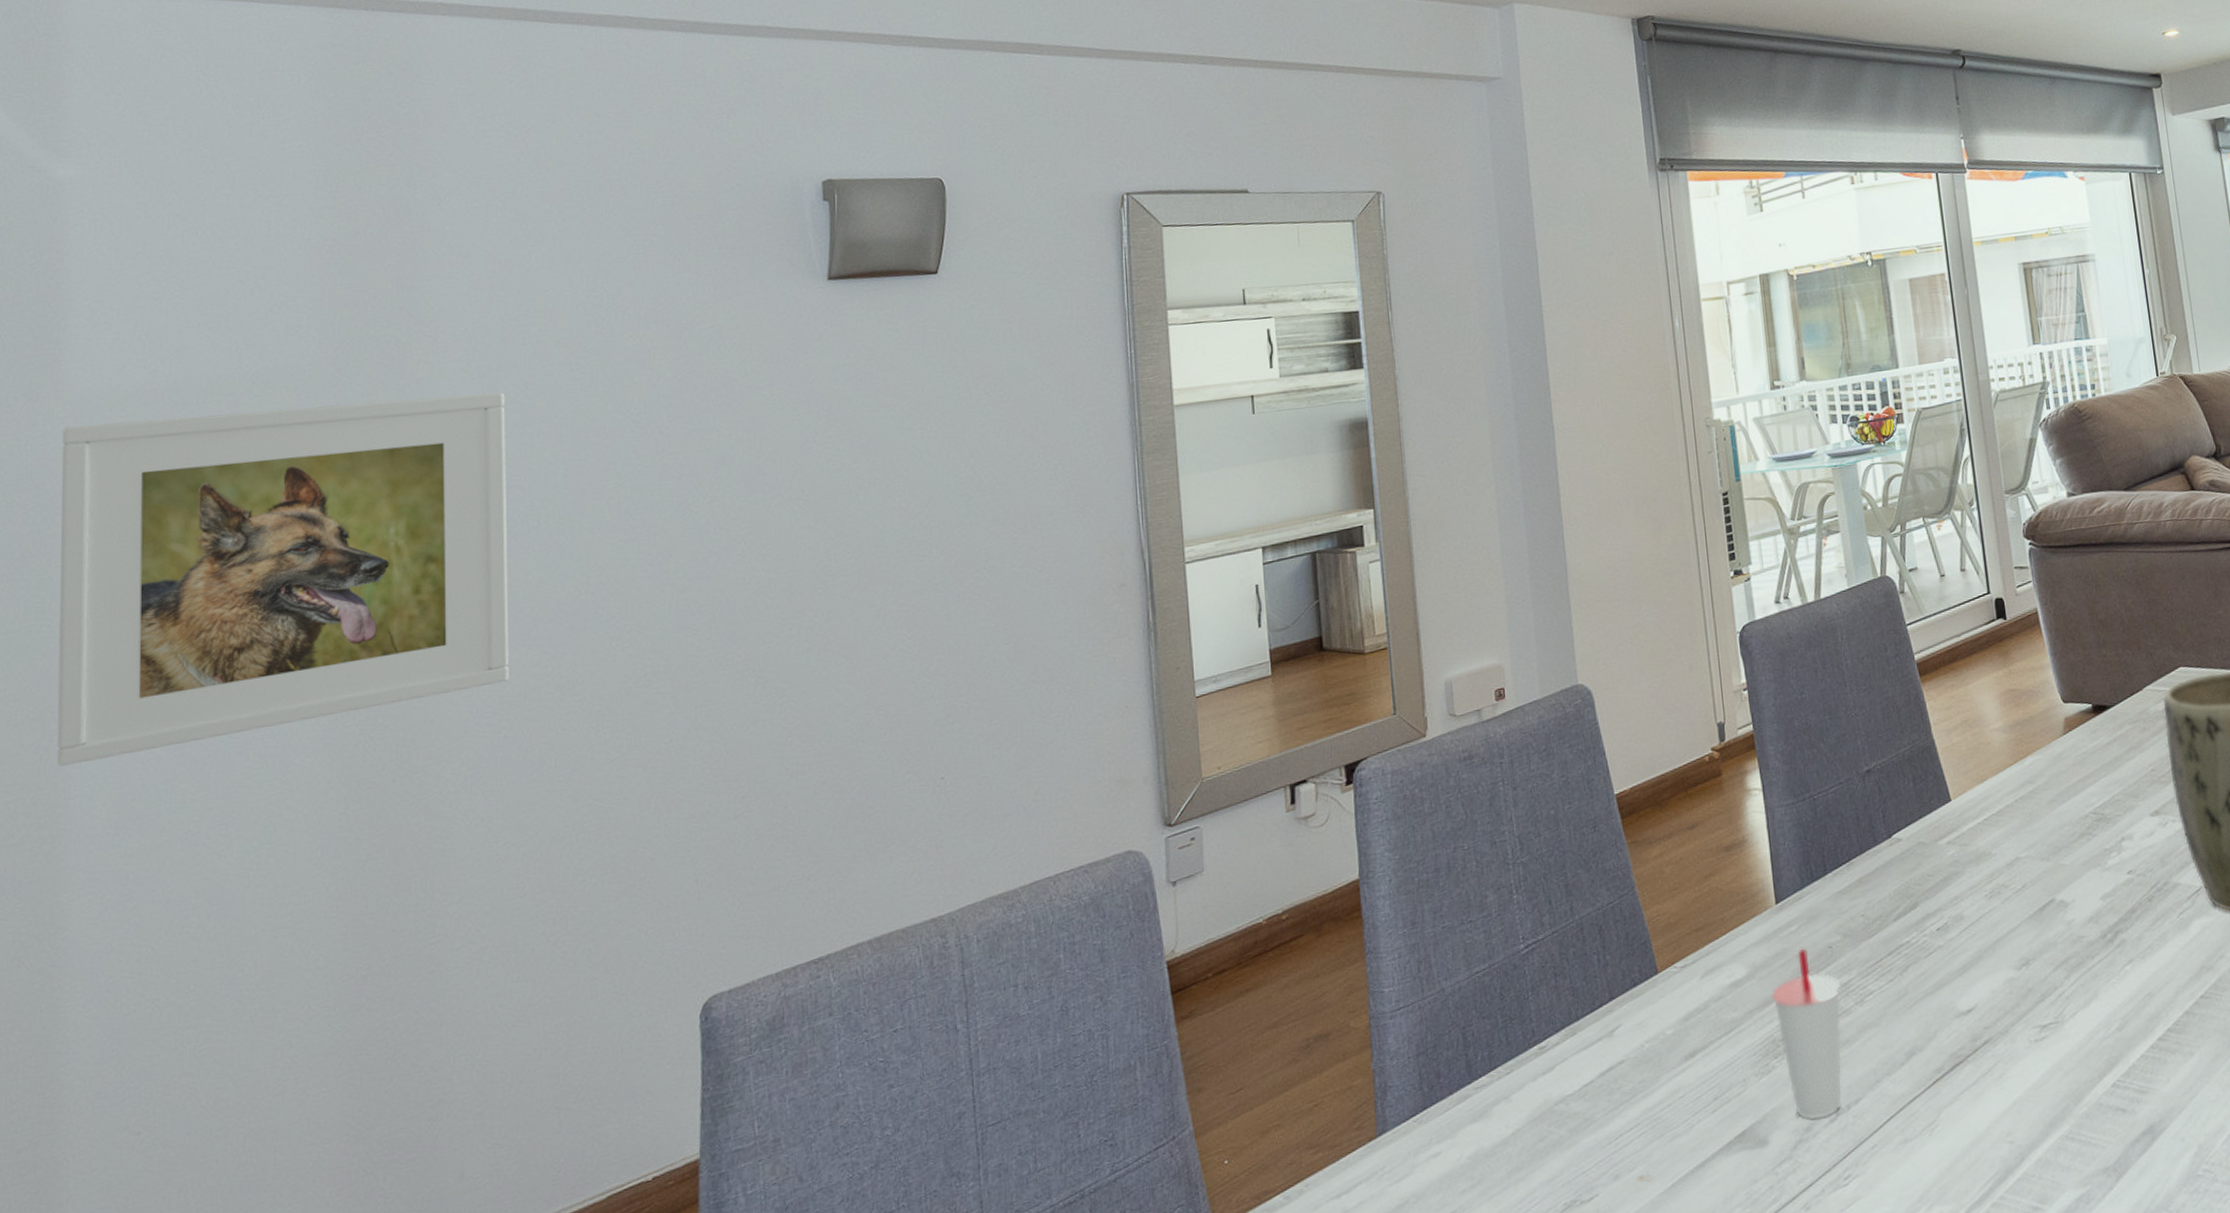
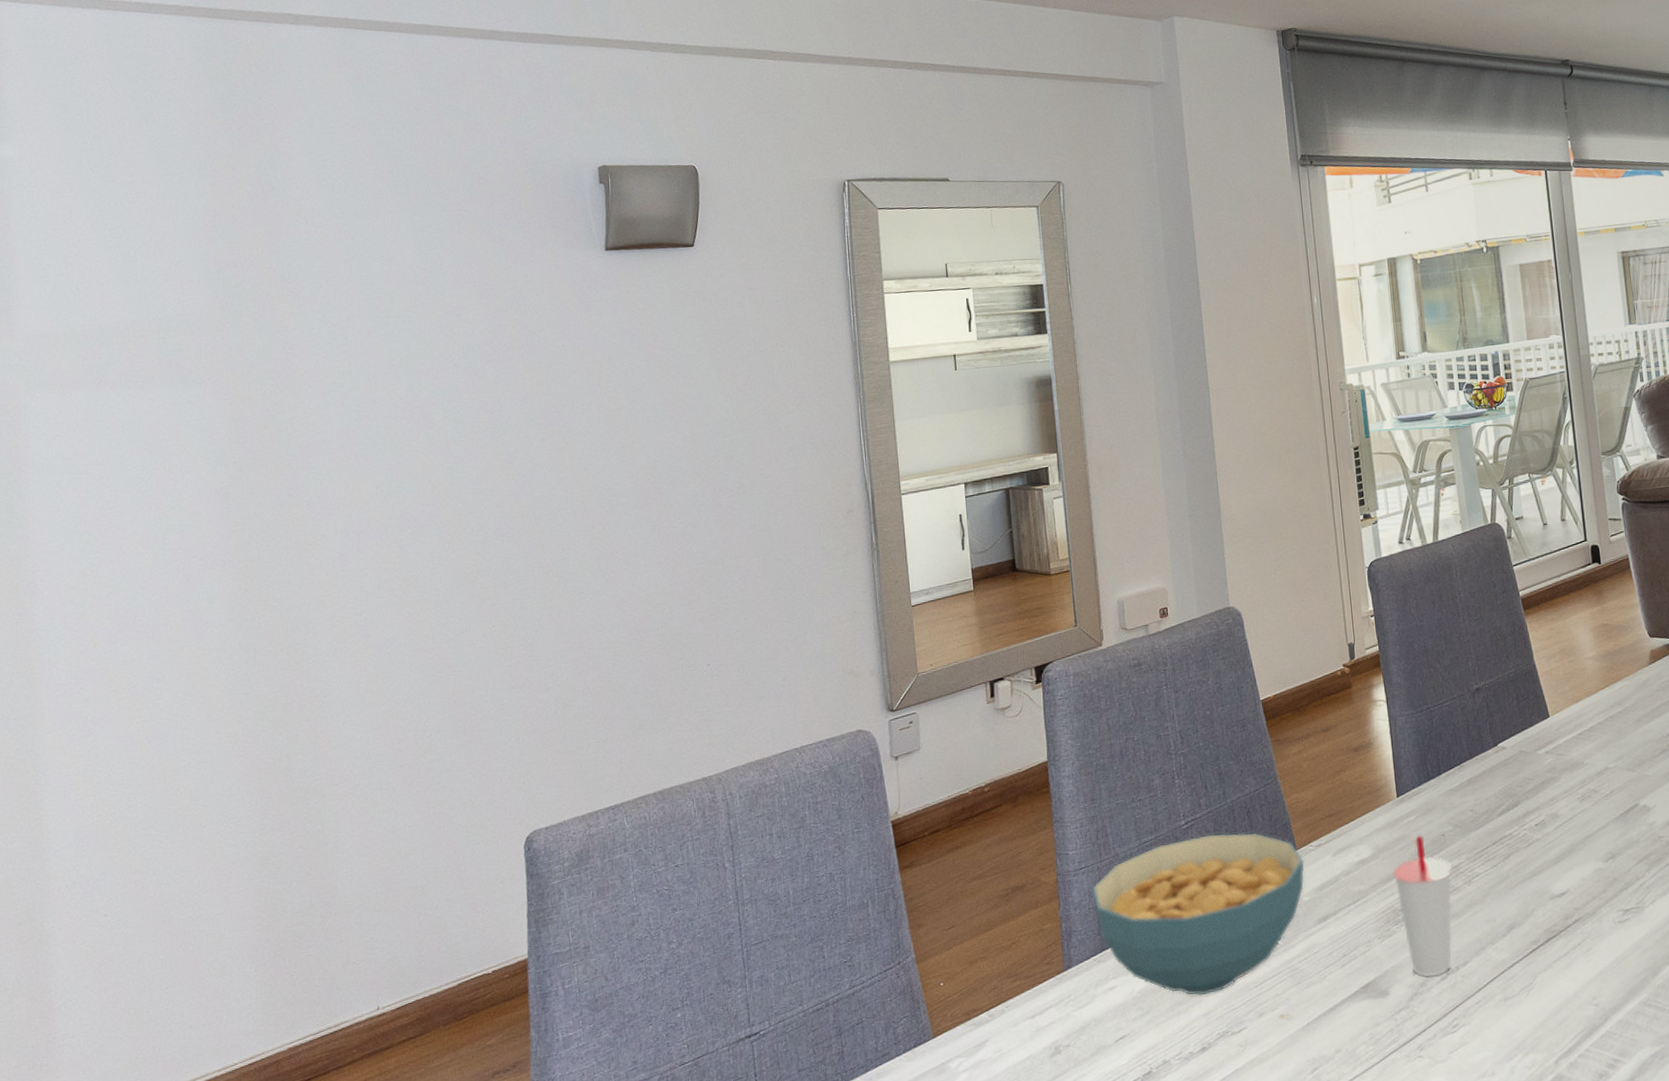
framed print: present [56,392,509,766] -> none [17,339,367,629]
cereal bowl: none [1412,954,1668,1159] -> present [1092,832,1305,996]

